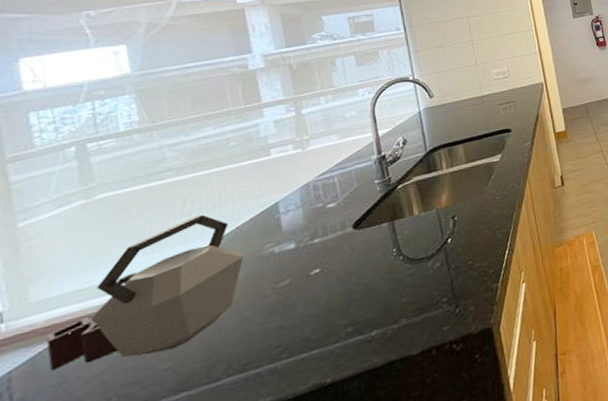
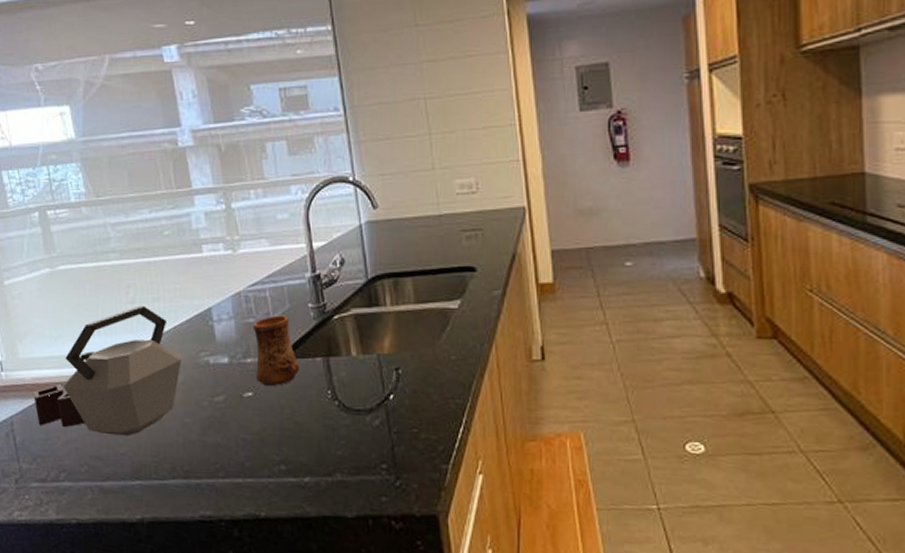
cup: none [320,194,367,260] -> present [252,315,300,387]

